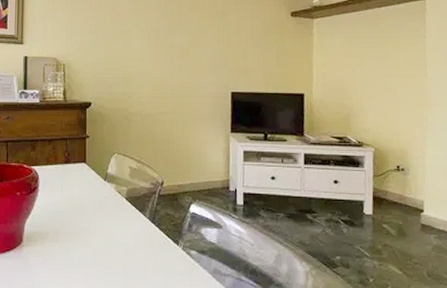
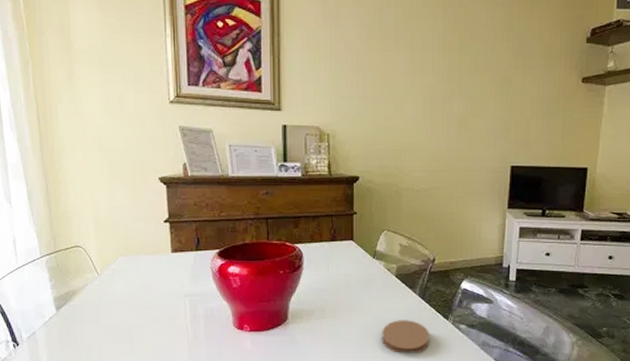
coaster: none [113,244,162,281] -> present [382,320,430,353]

